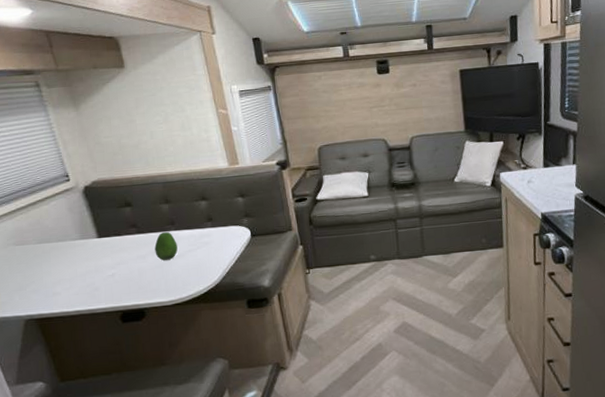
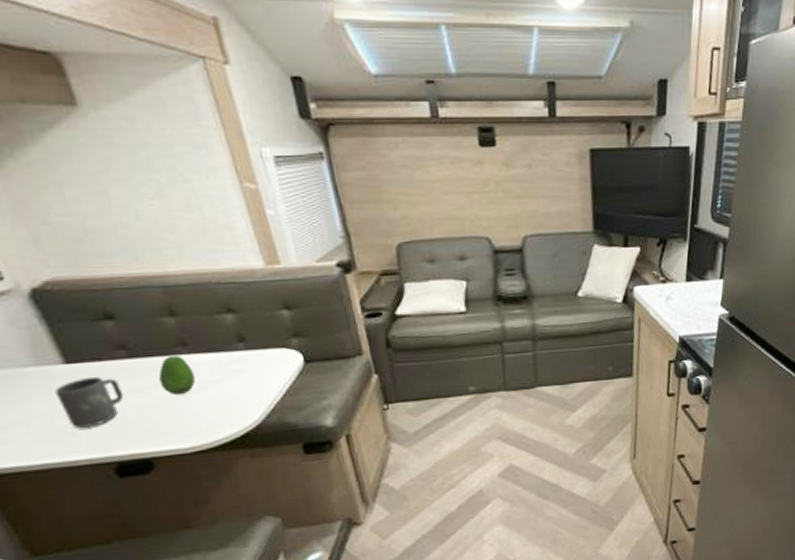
mug: none [89,247,132,285] -> present [54,376,124,429]

